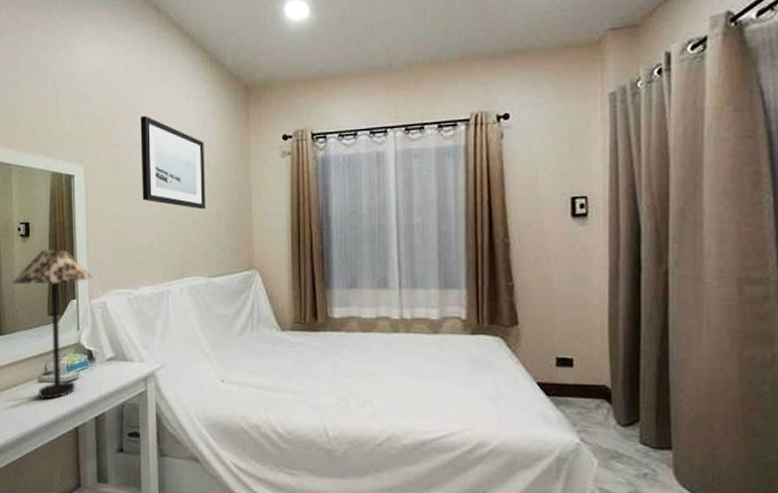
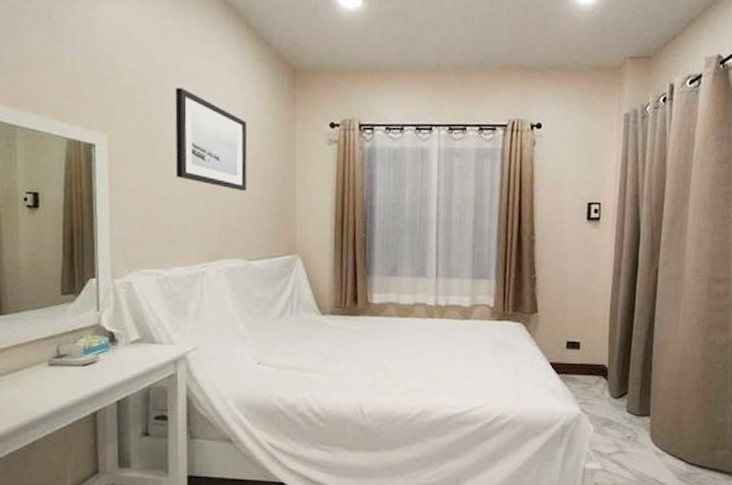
table lamp: present [11,249,93,400] -> none [15,223,117,384]

